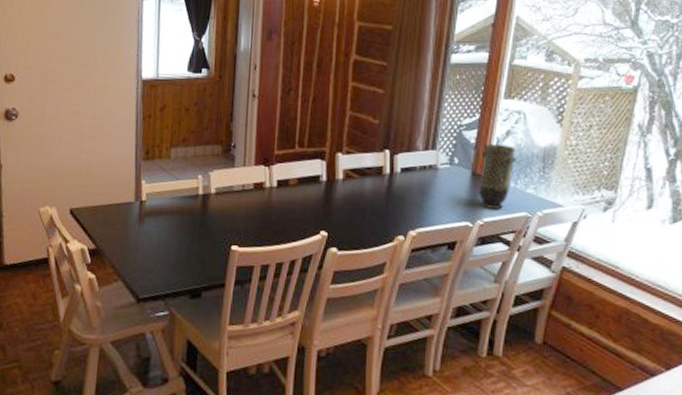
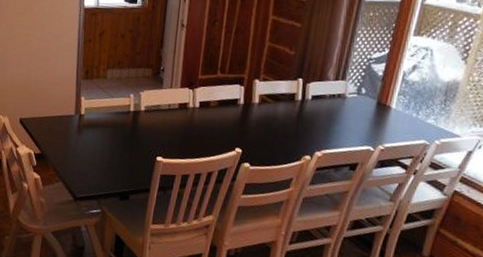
vase: present [479,143,516,209] -> none [382,76,420,136]

